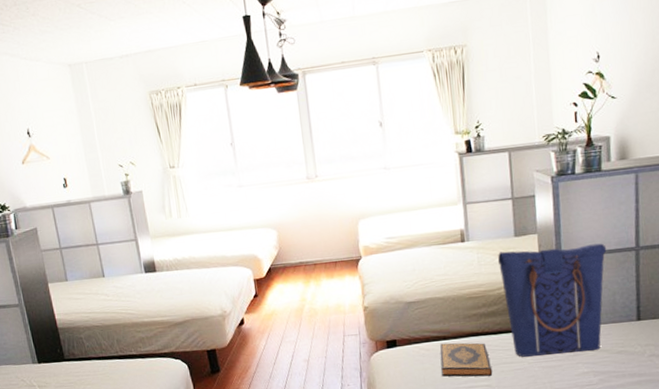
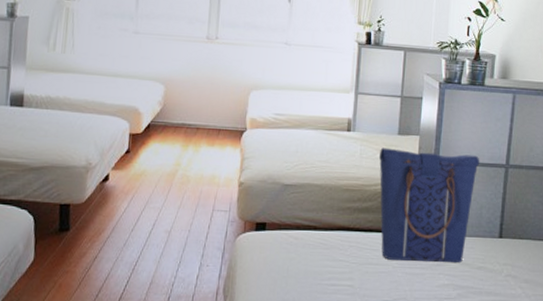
hardback book: present [440,342,493,377] -> none [306,233,357,275]

